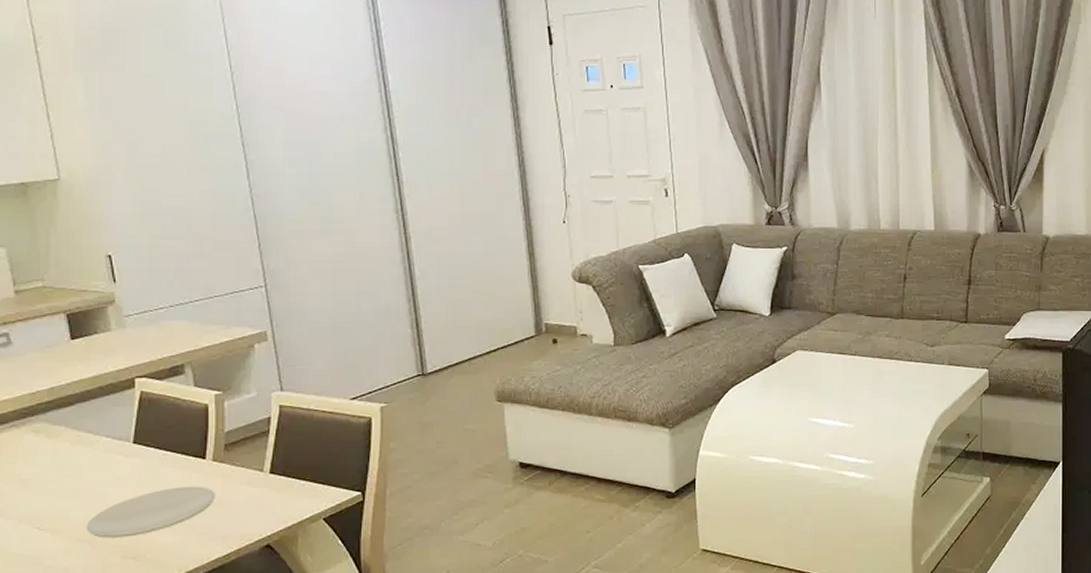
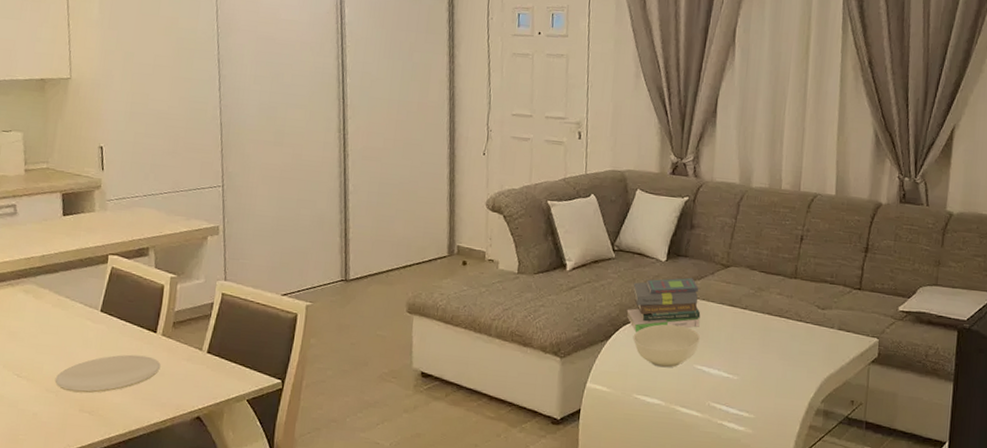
books: none [734,329,810,392] -> present [626,277,701,332]
bowl: none [743,380,812,425] -> present [632,324,700,368]

